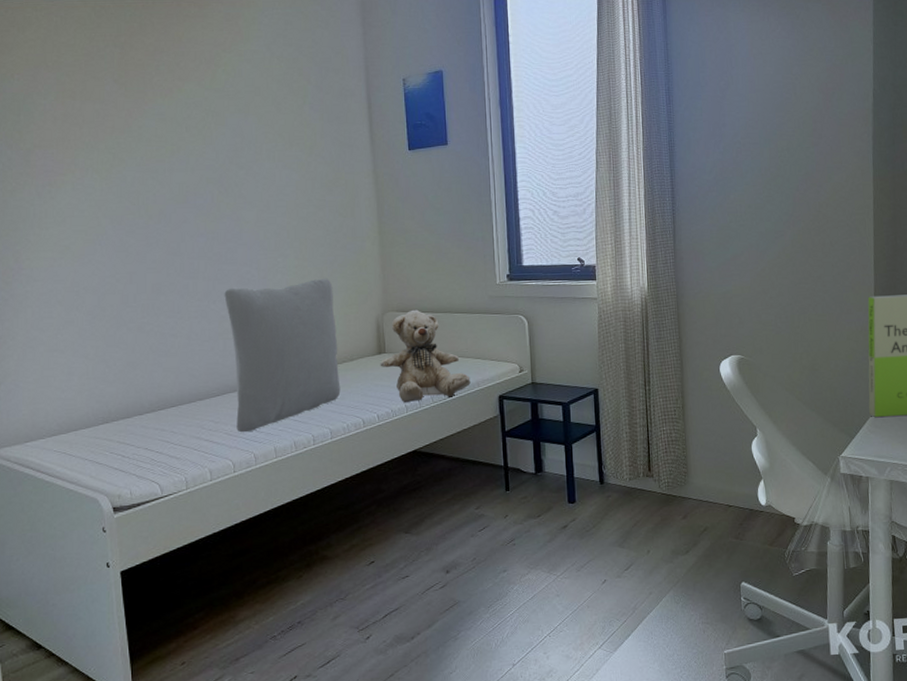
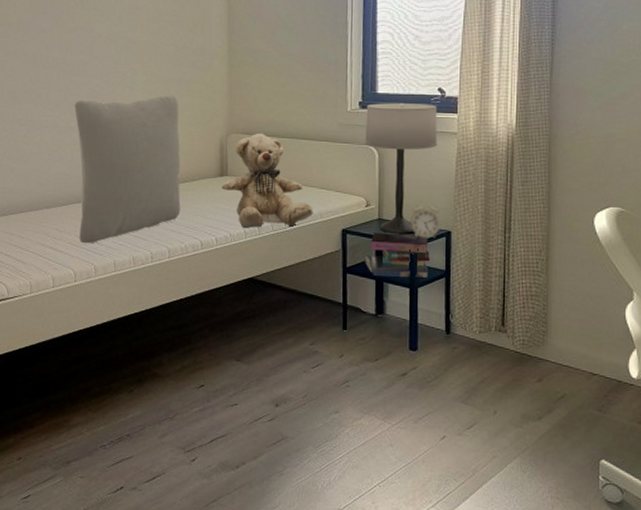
table lamp: none [514,272,580,395] -> present [364,102,438,234]
books: none [521,394,582,436] -> present [364,232,431,278]
alarm clock: none [560,362,589,398] -> present [410,200,441,239]

